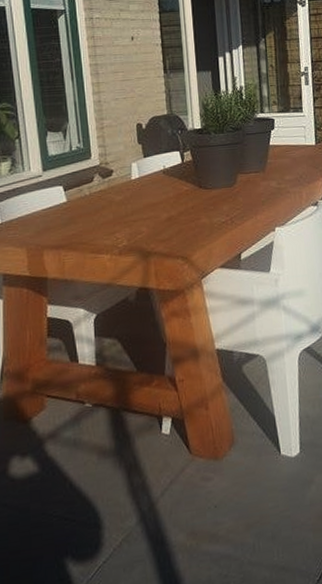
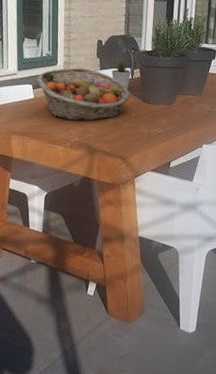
fruit basket: none [68,158,183,222] -> present [37,67,130,122]
potted plant: none [157,141,181,176] -> present [111,58,131,89]

